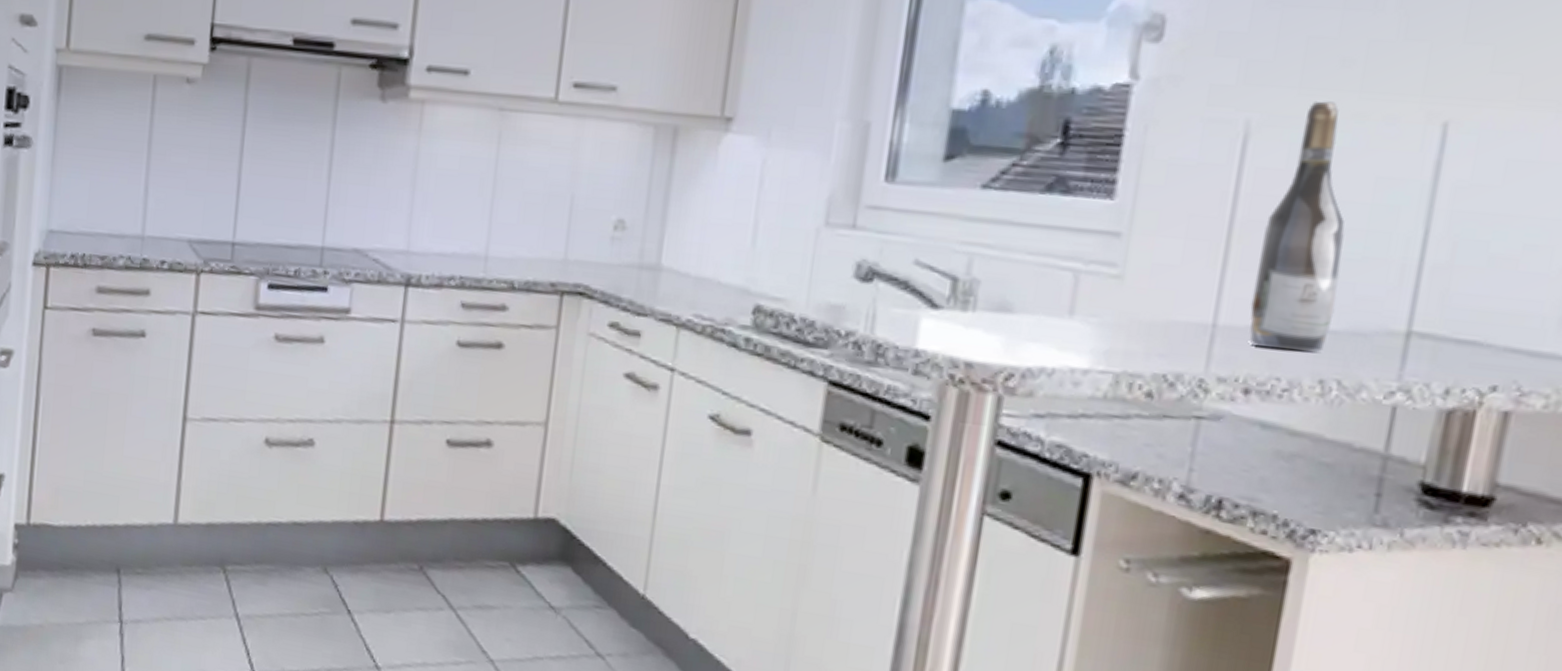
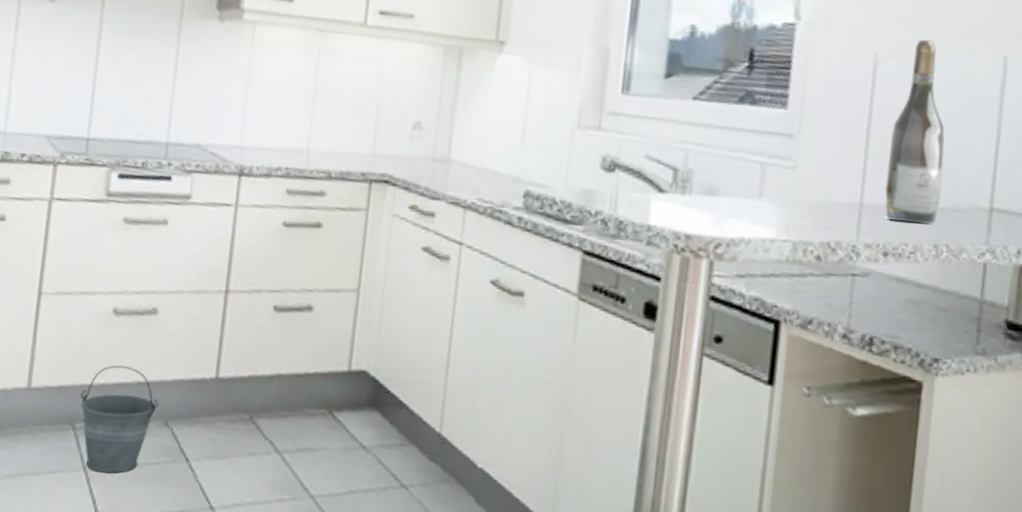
bucket: none [230,502,317,623] -> present [80,365,159,474]

